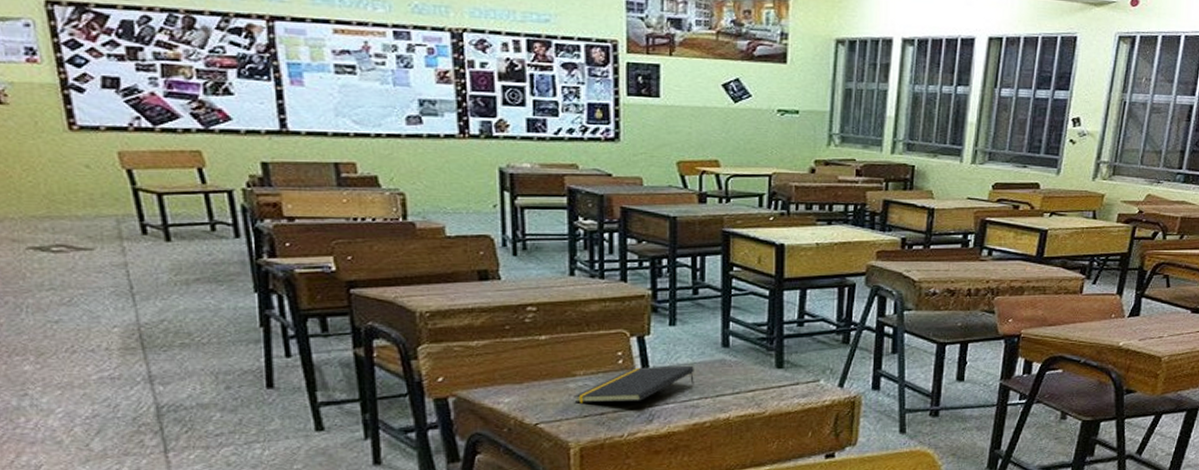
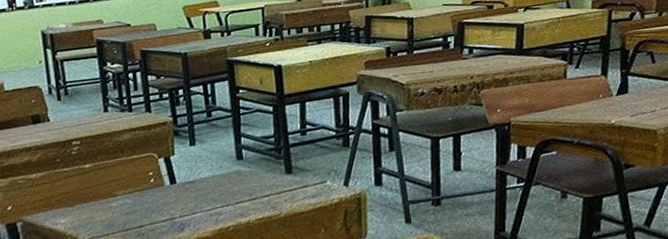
notepad: present [574,365,694,403] -> none [117,178,216,219]

